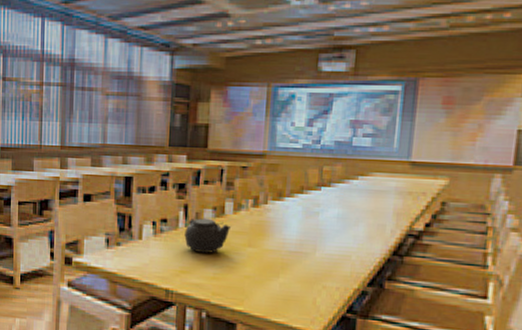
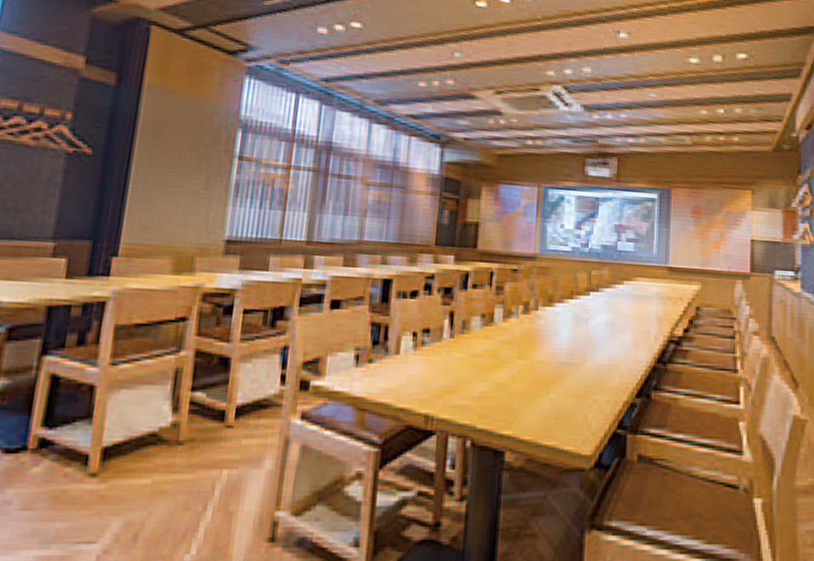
teapot: present [184,218,232,254] -> none [449,327,501,369]

